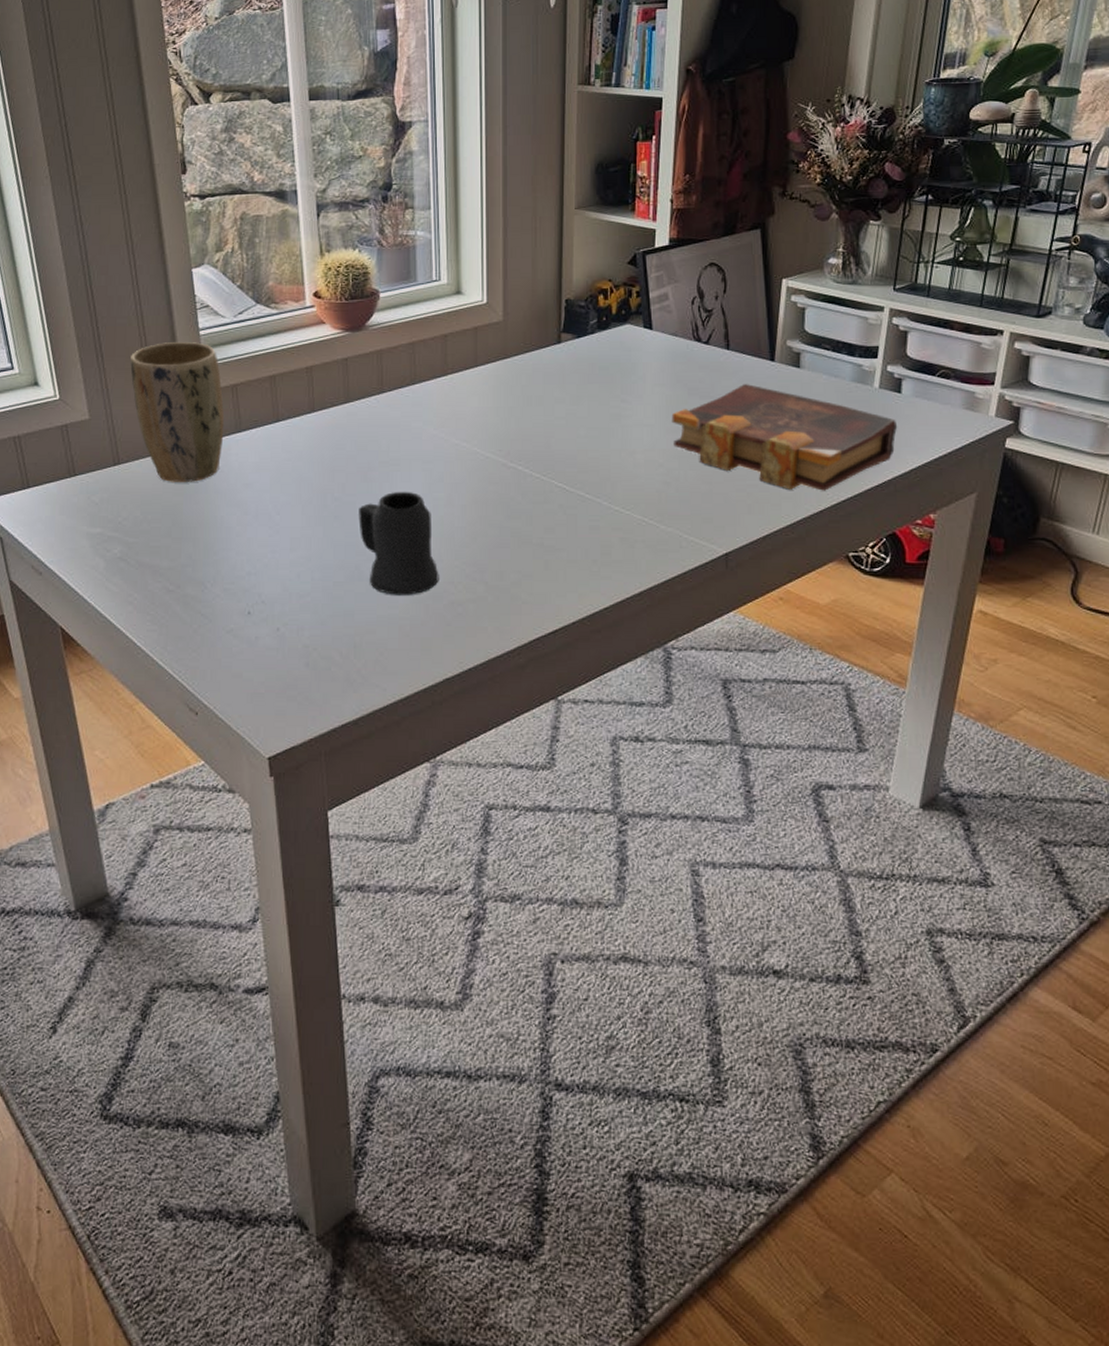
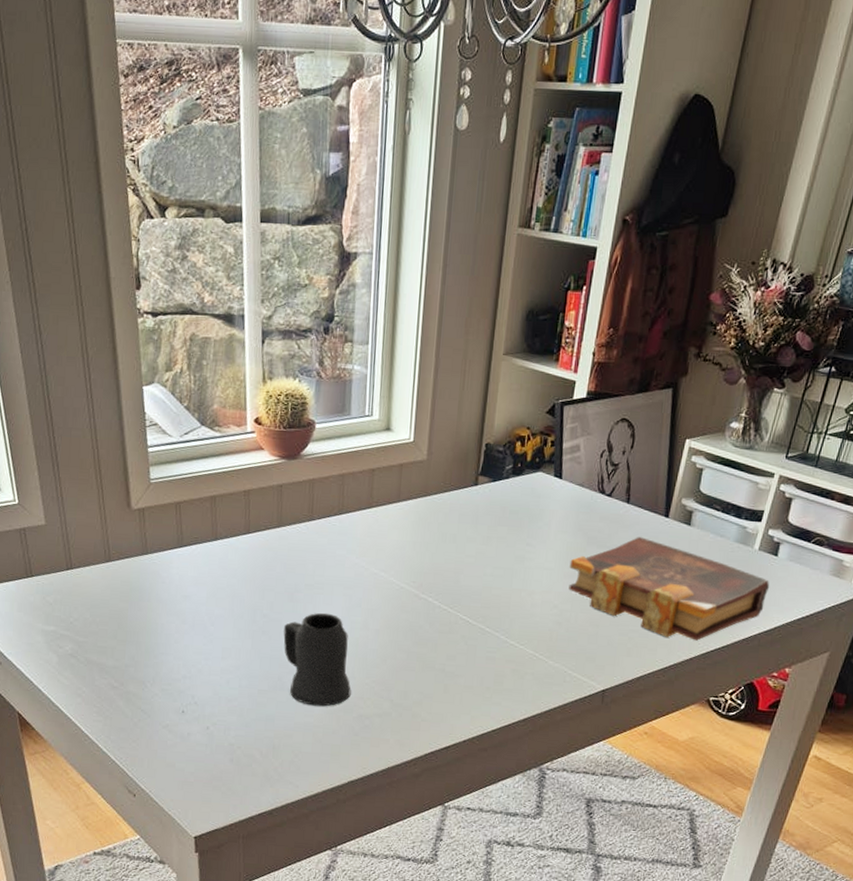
plant pot: present [130,341,225,482] -> none [83,456,168,591]

